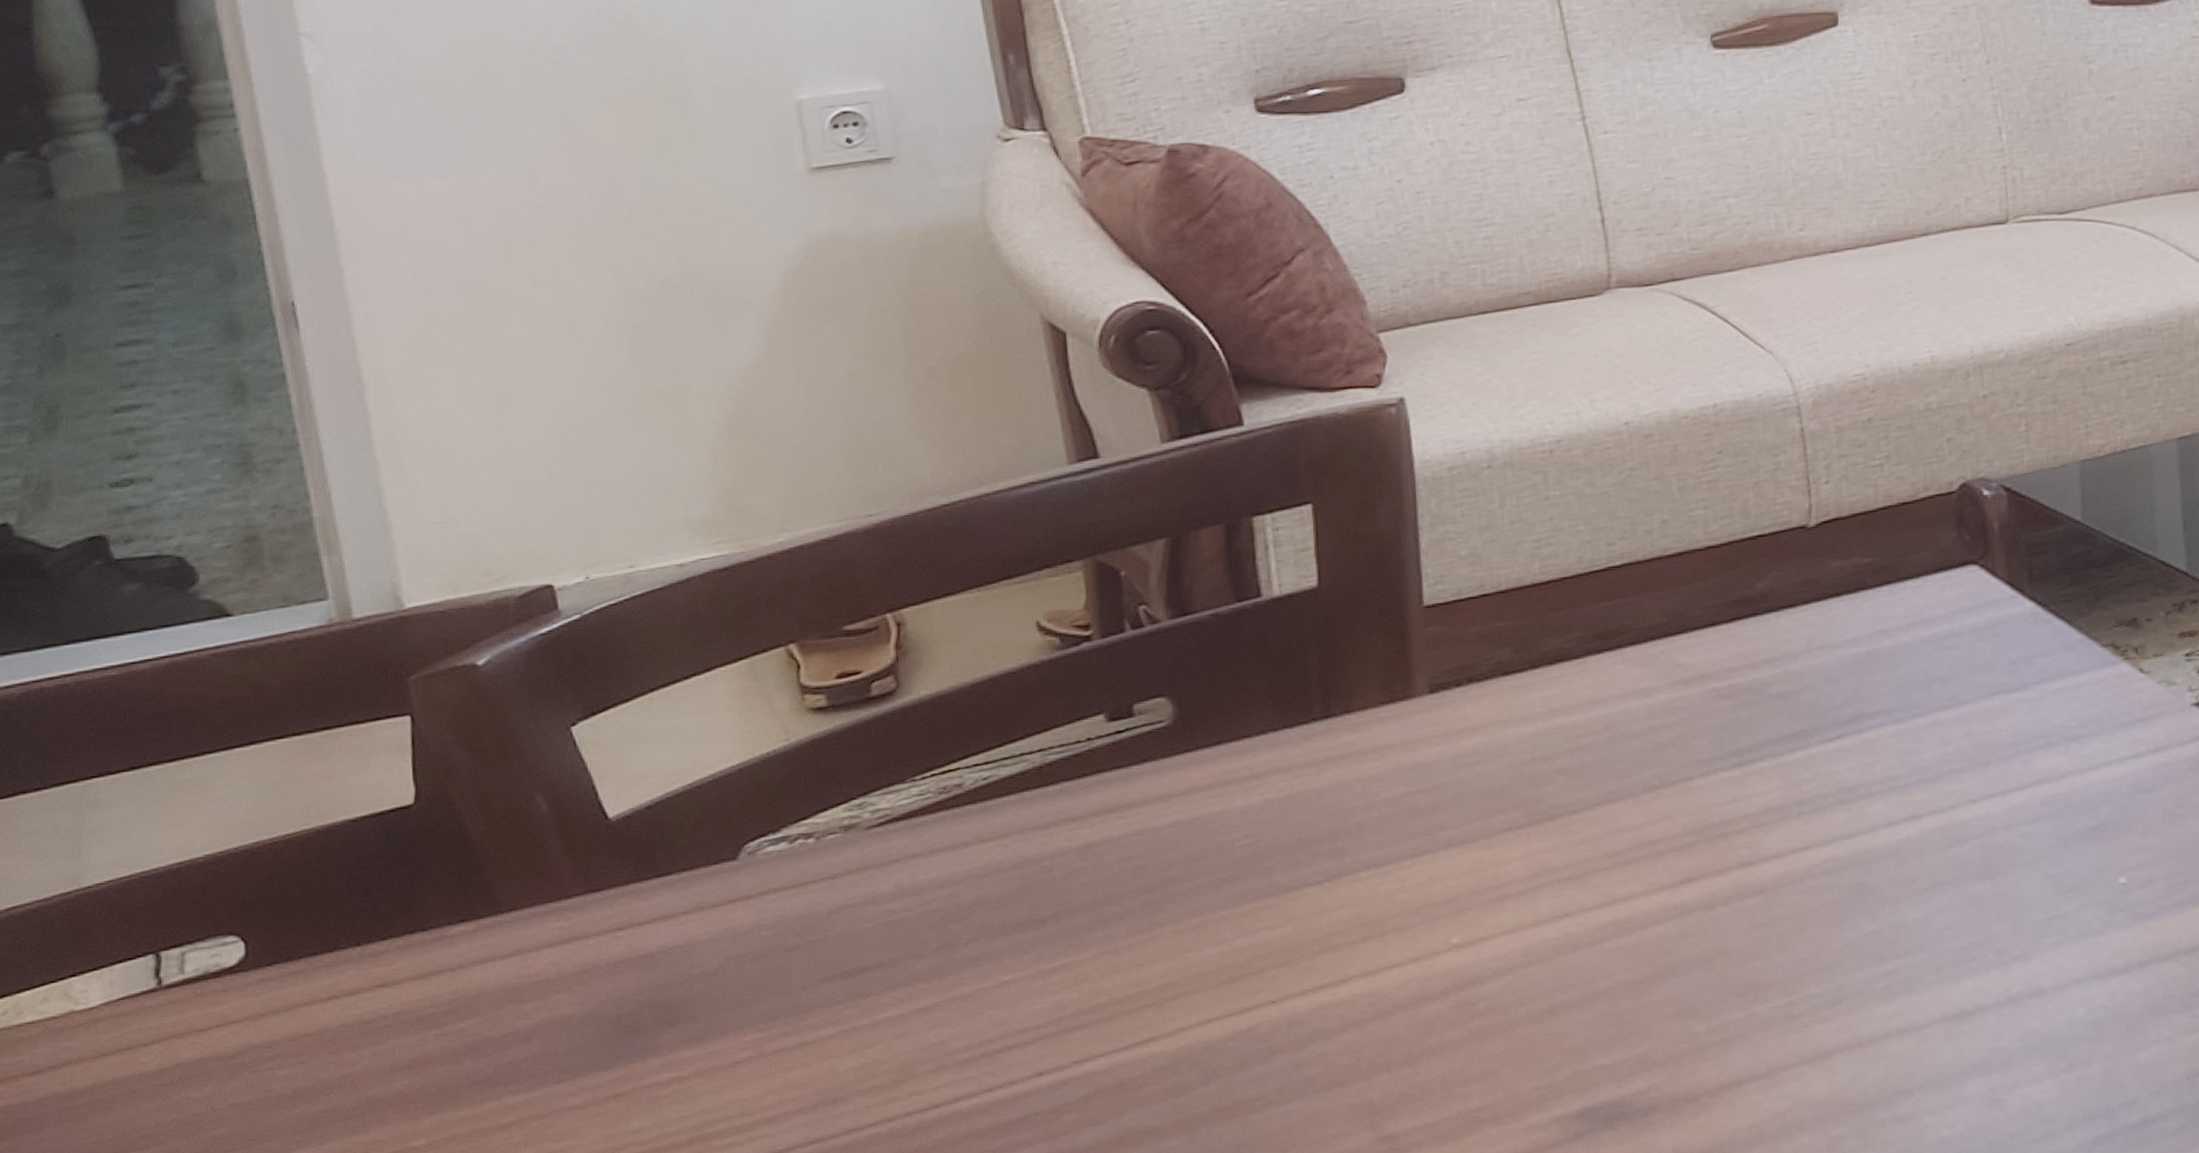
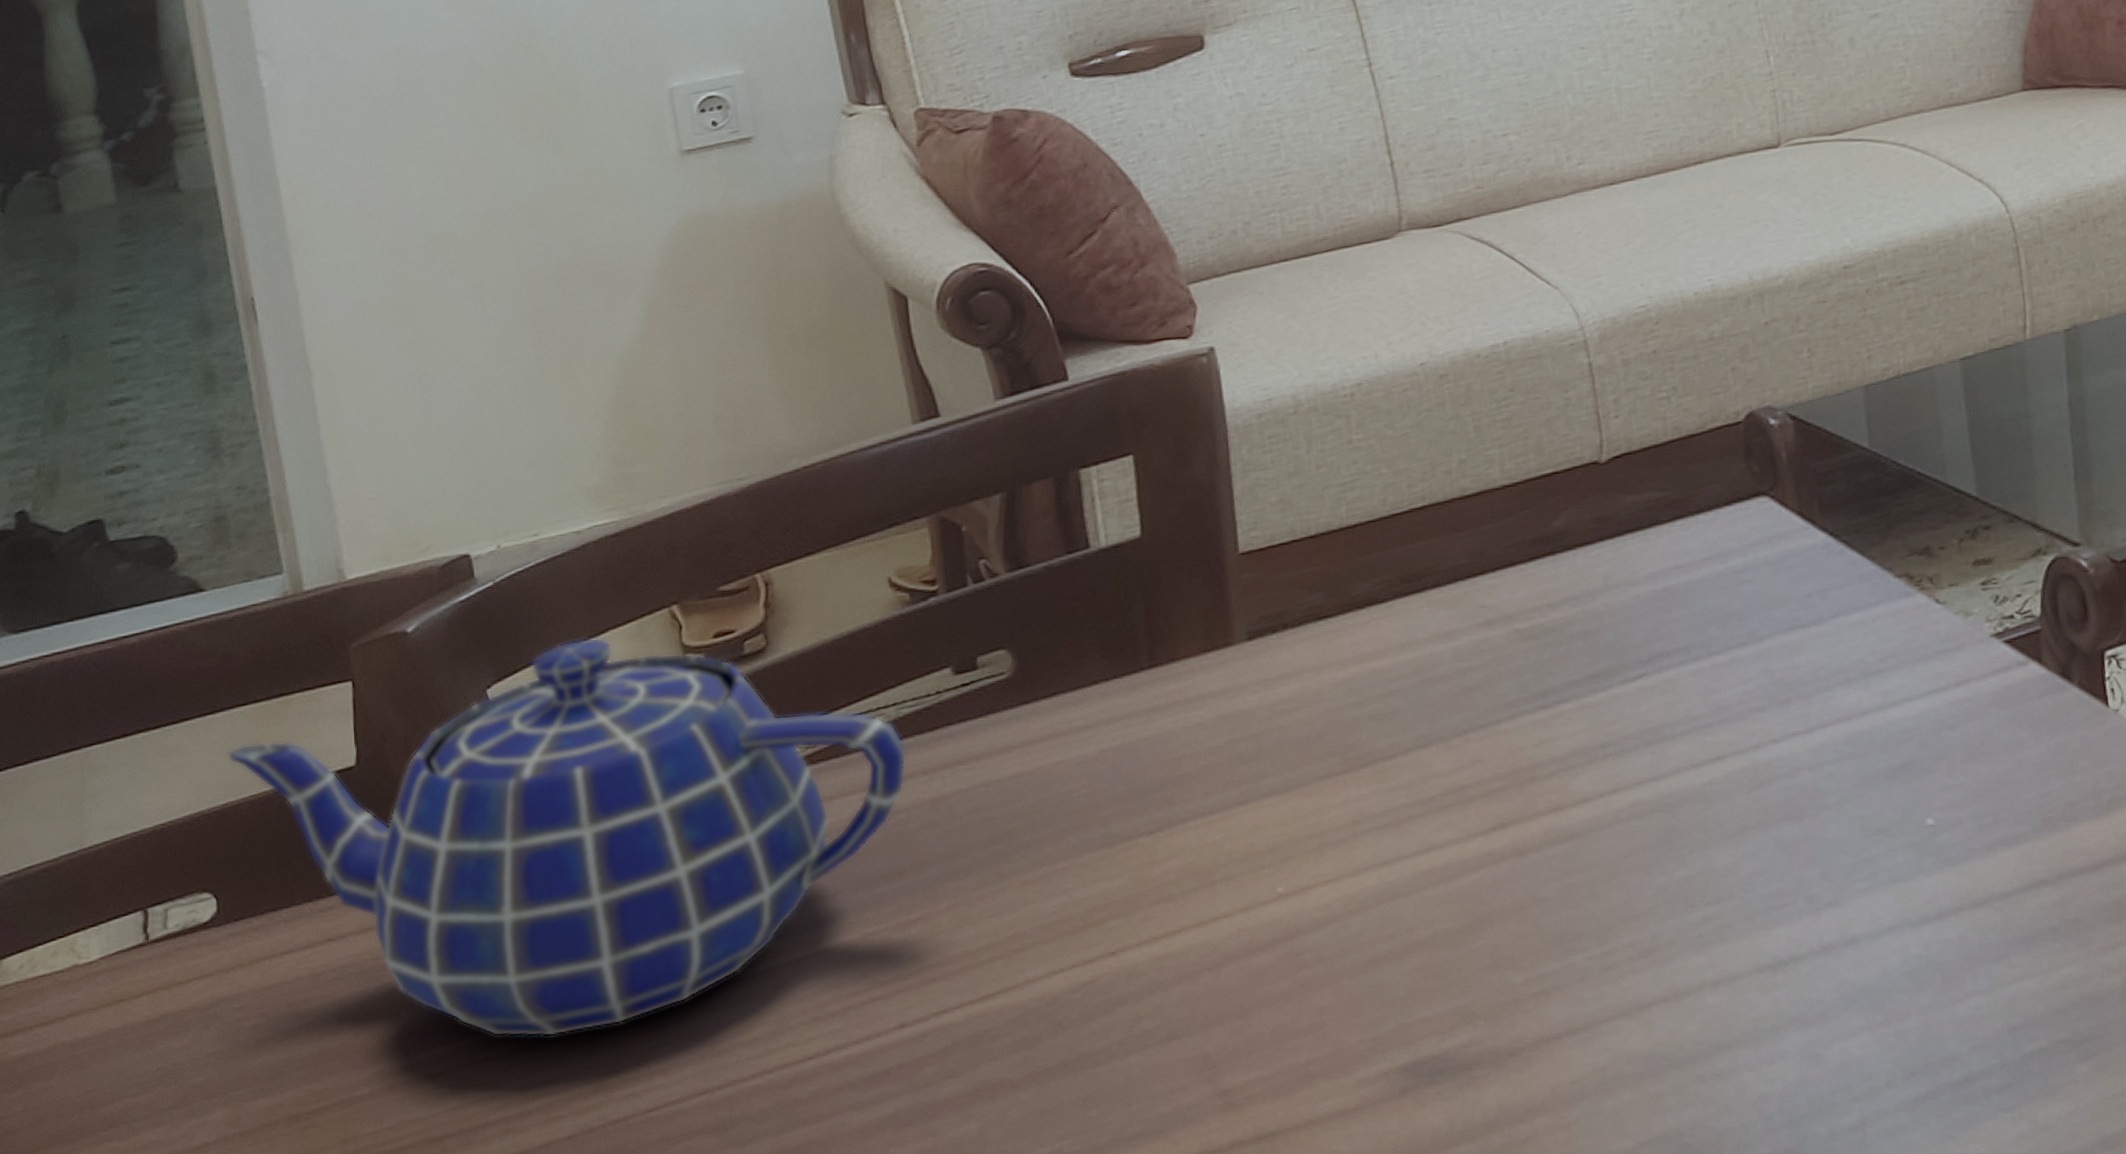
teapot: none [258,675,1053,1086] -> present [226,637,907,1037]

